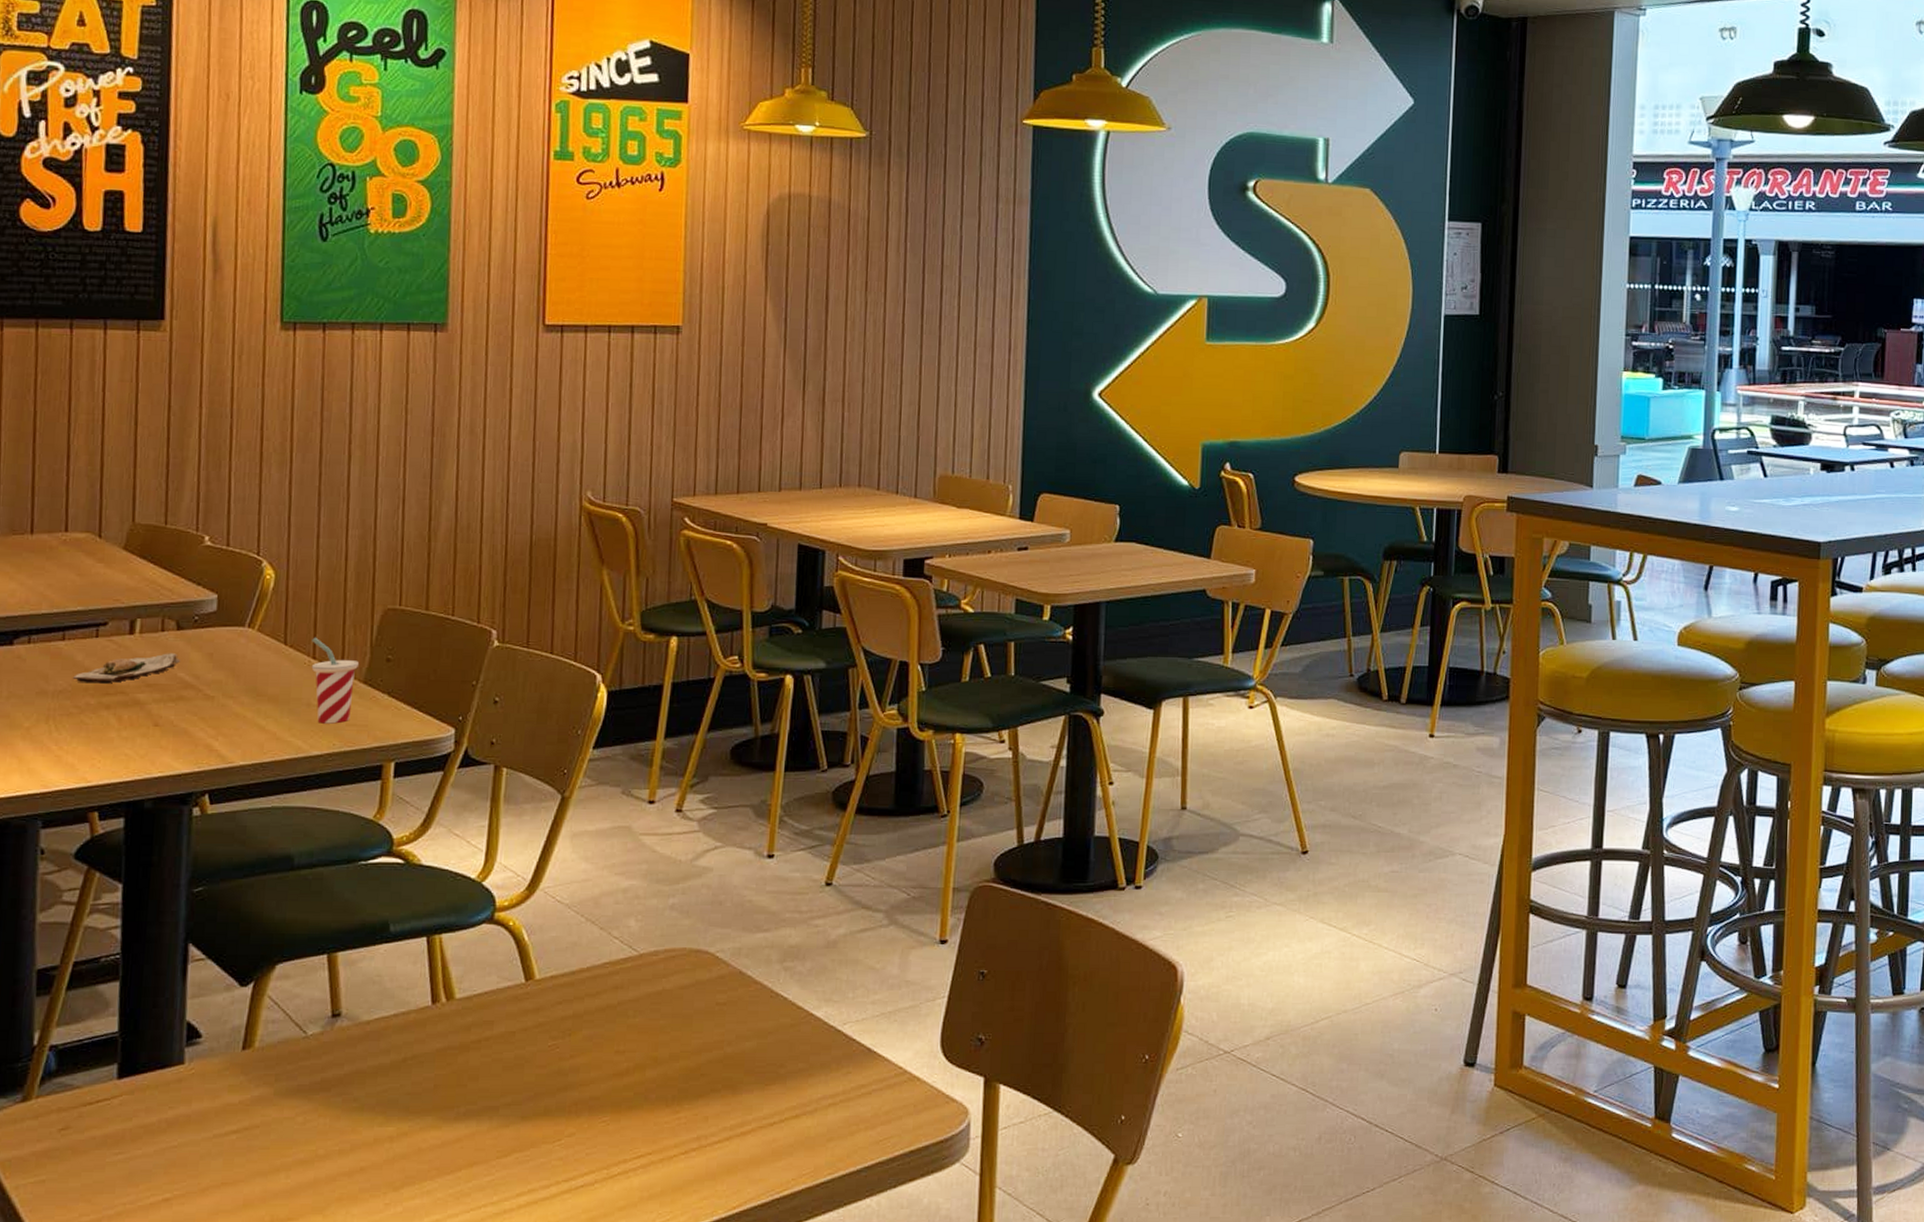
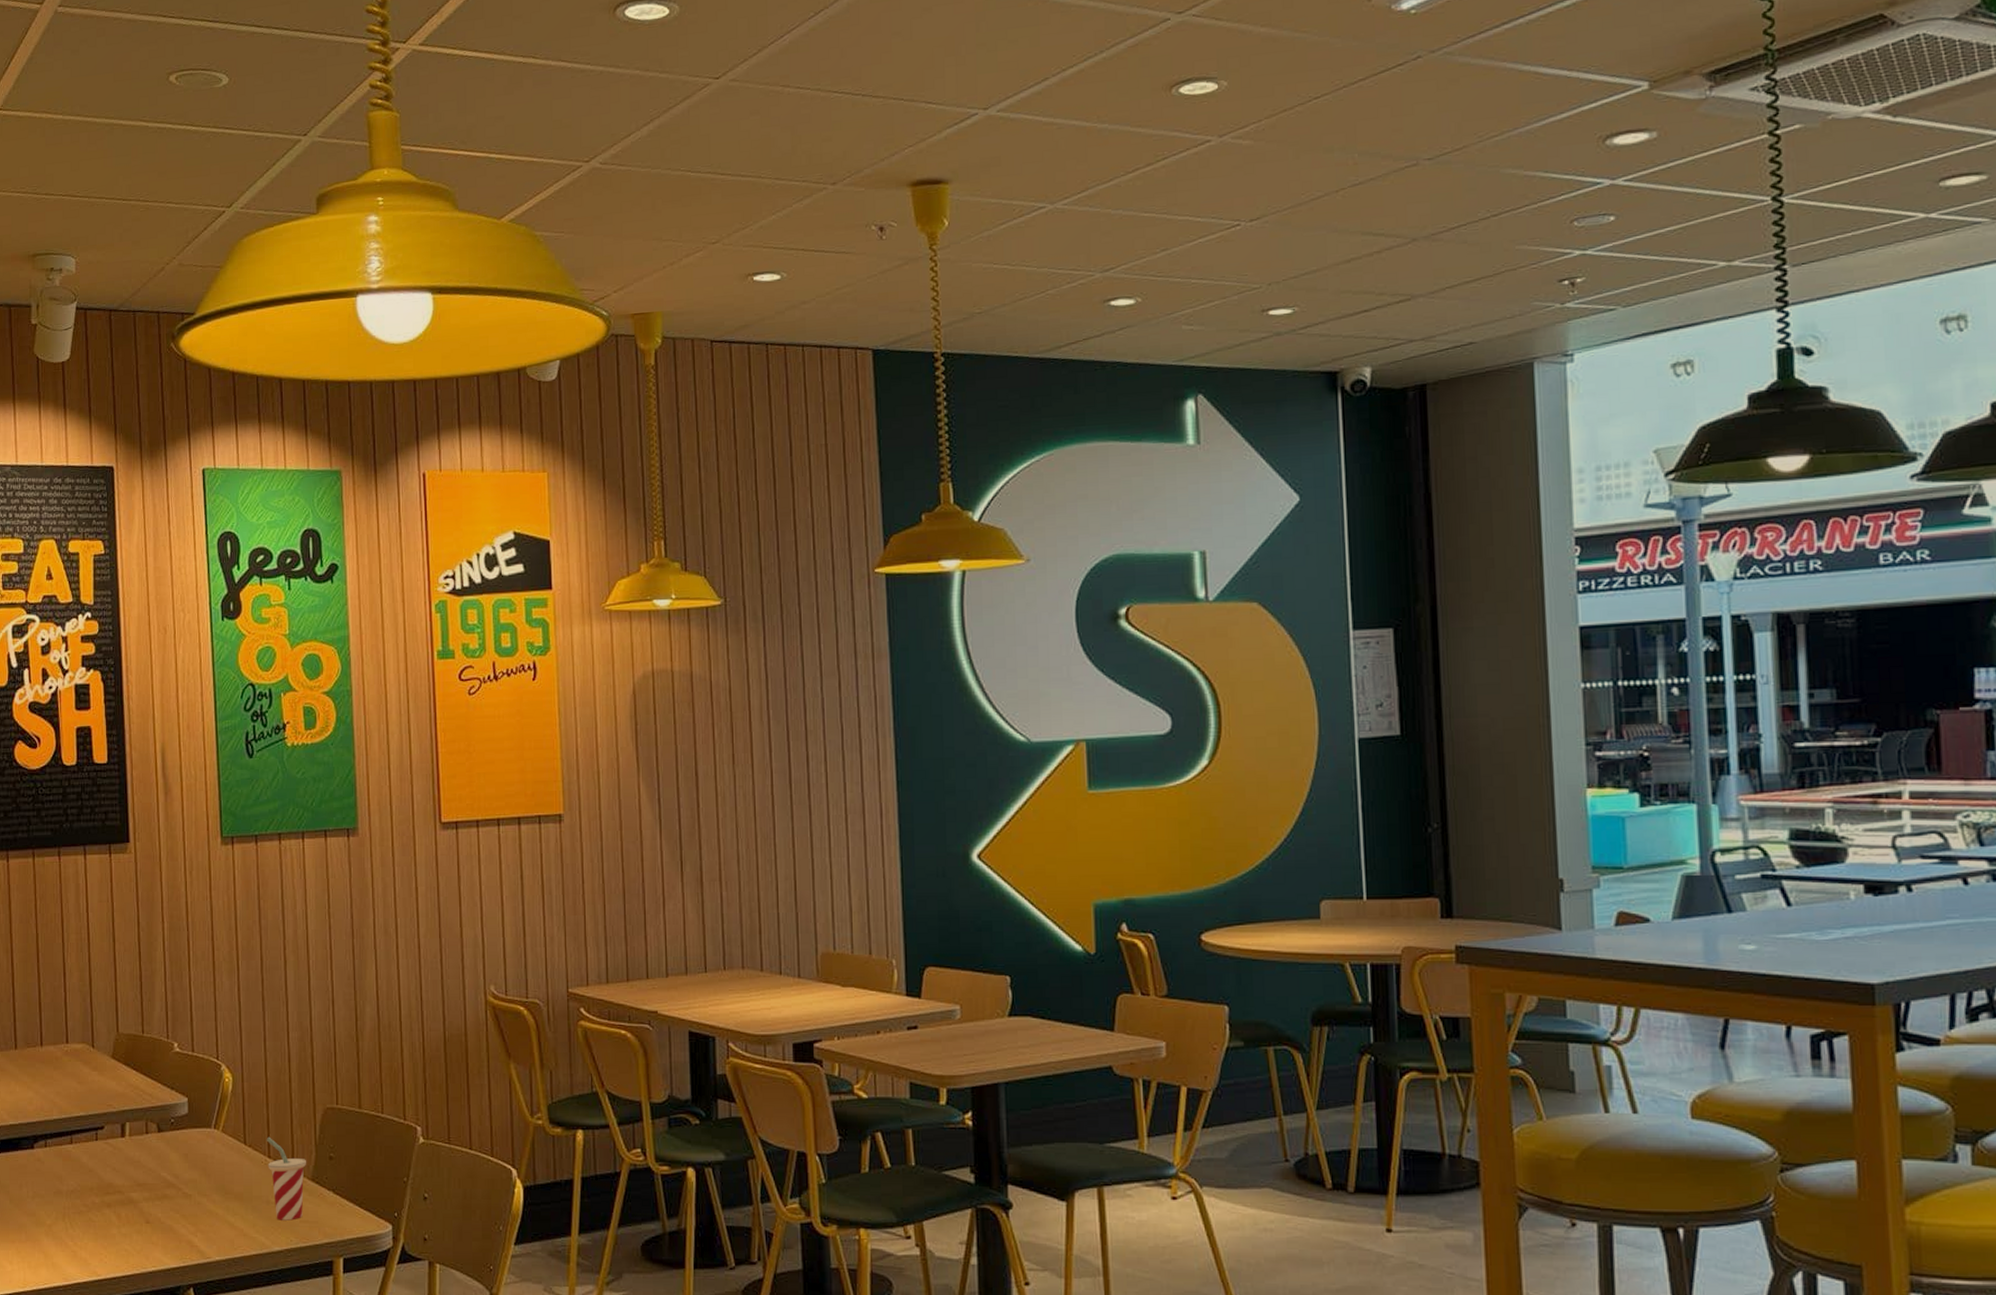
sandwich: present [72,653,181,684] -> none [80,1154,163,1184]

